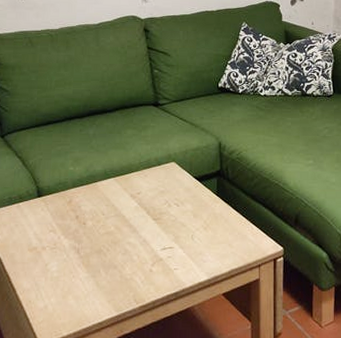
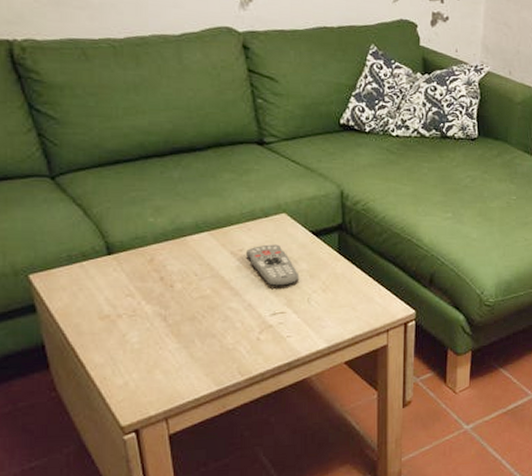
remote control: none [143,188,185,225] -> present [246,244,300,287]

